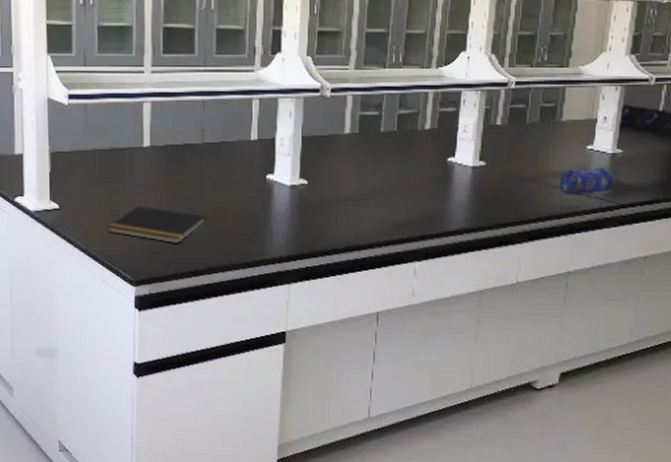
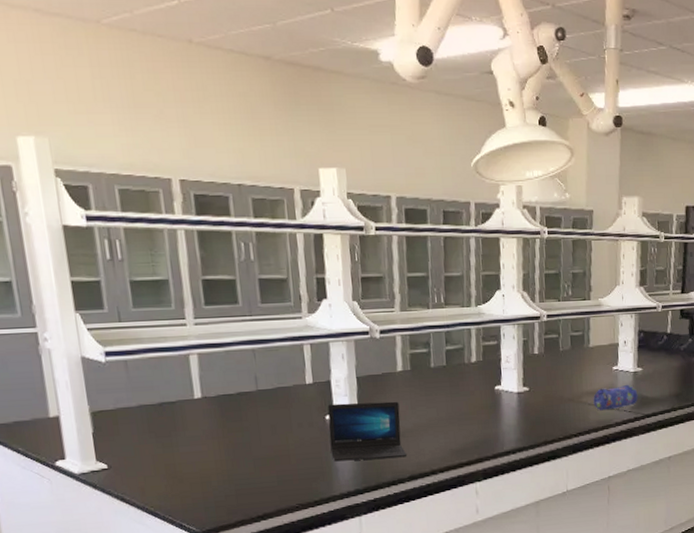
notepad: present [107,206,207,244] -> none [164,456,270,491]
laptop: none [268,163,346,227] -> present [327,401,408,462]

